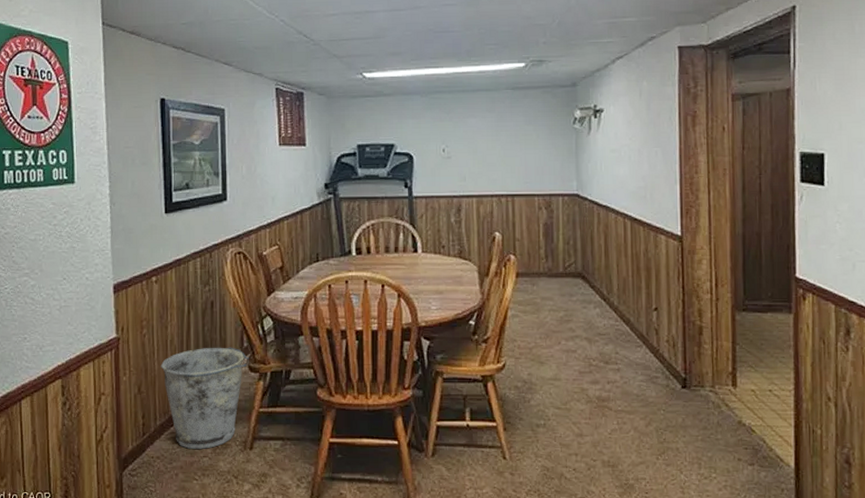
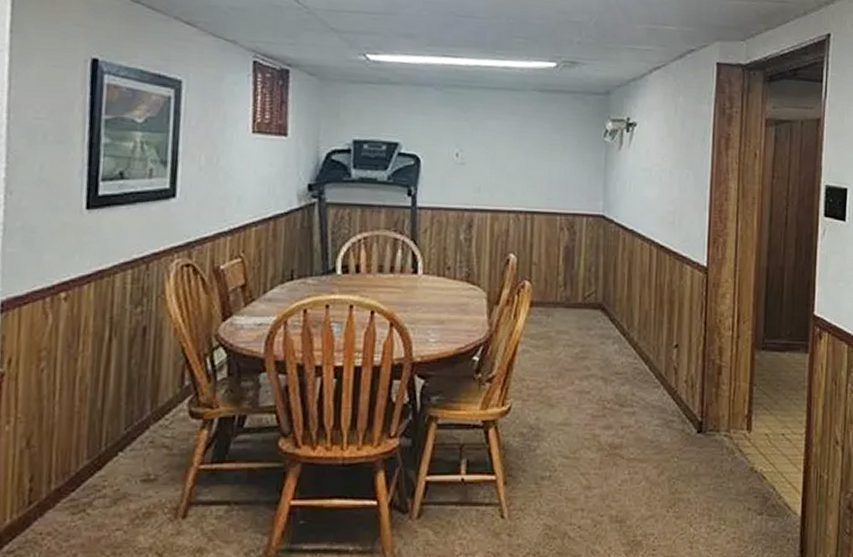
bucket: present [160,347,251,449] -> none [62,386,193,520]

